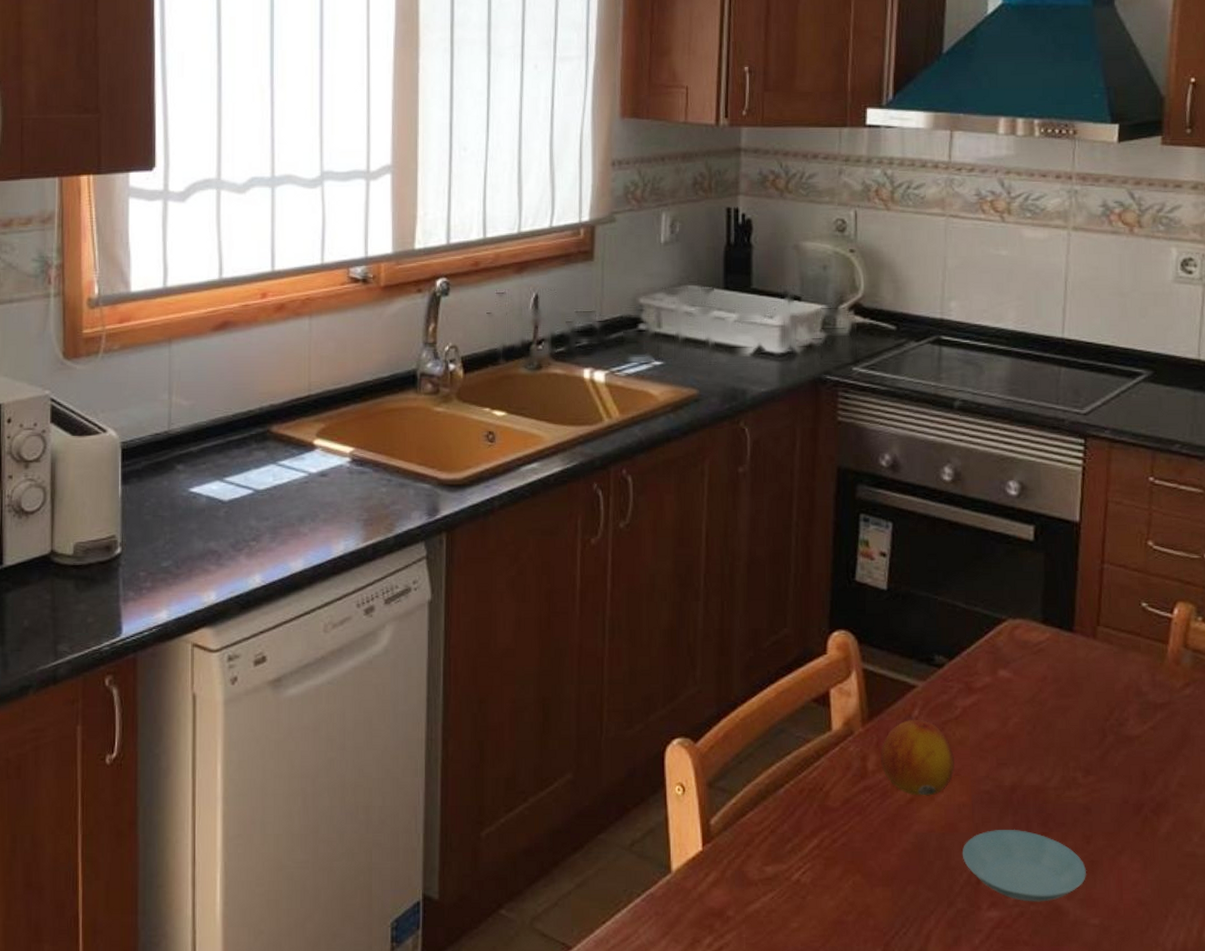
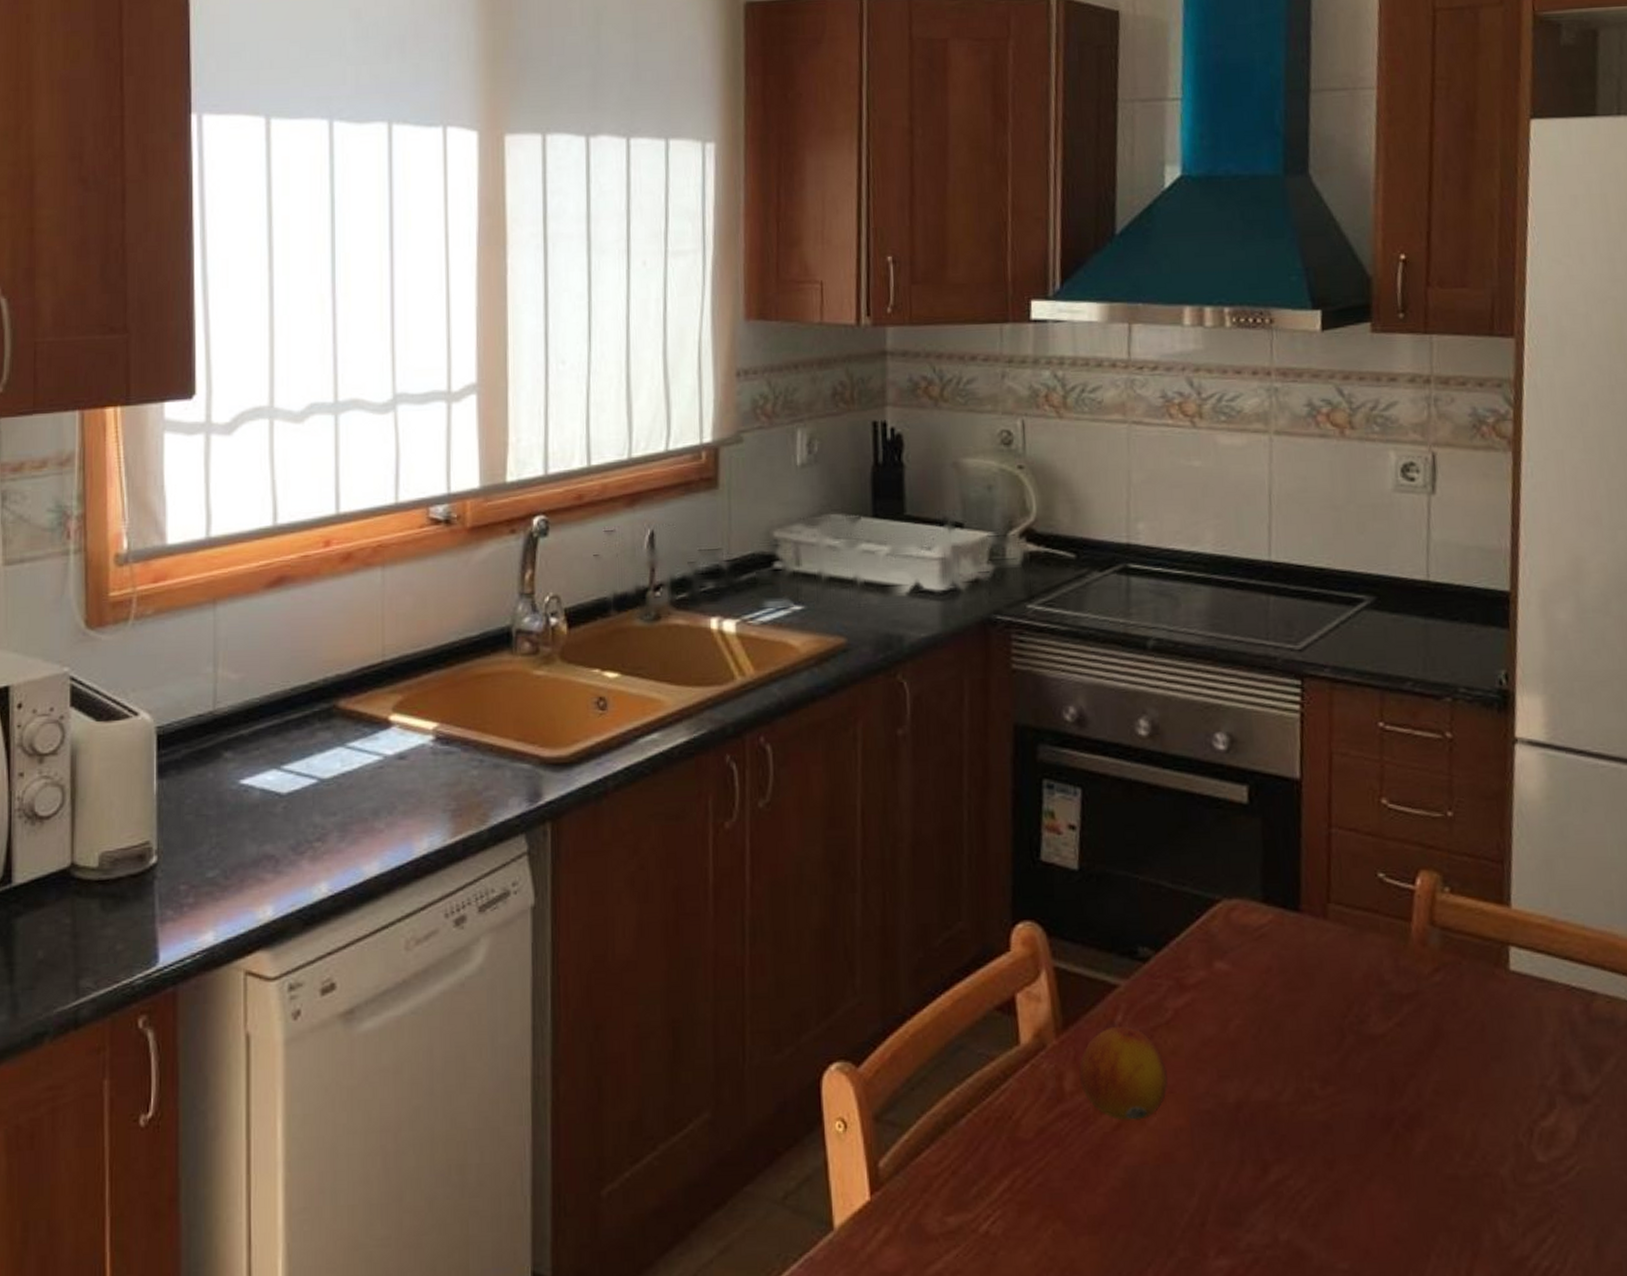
saucer: present [962,829,1087,902] -> none [1181,1155,1331,1246]

